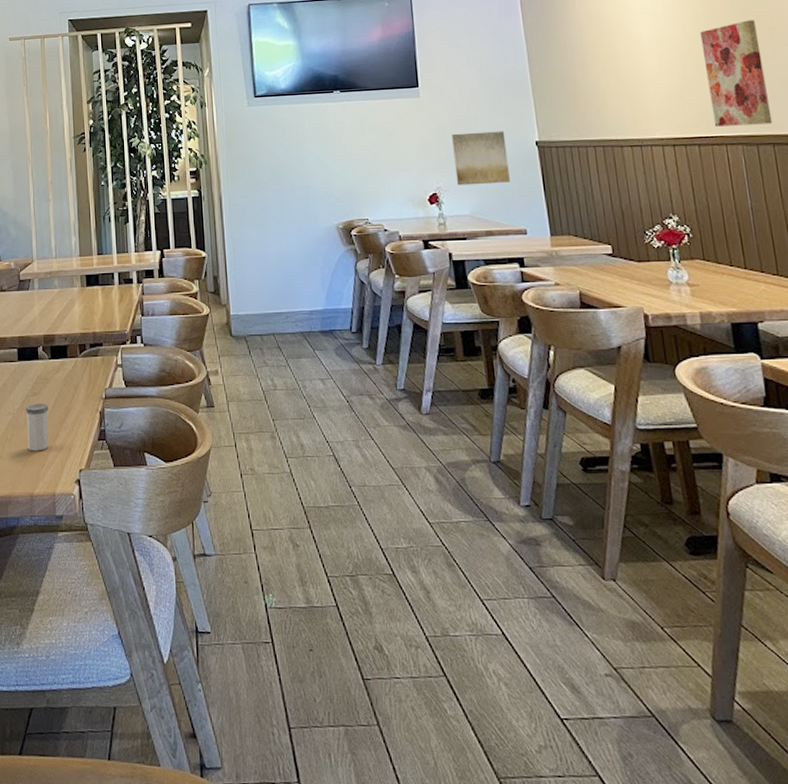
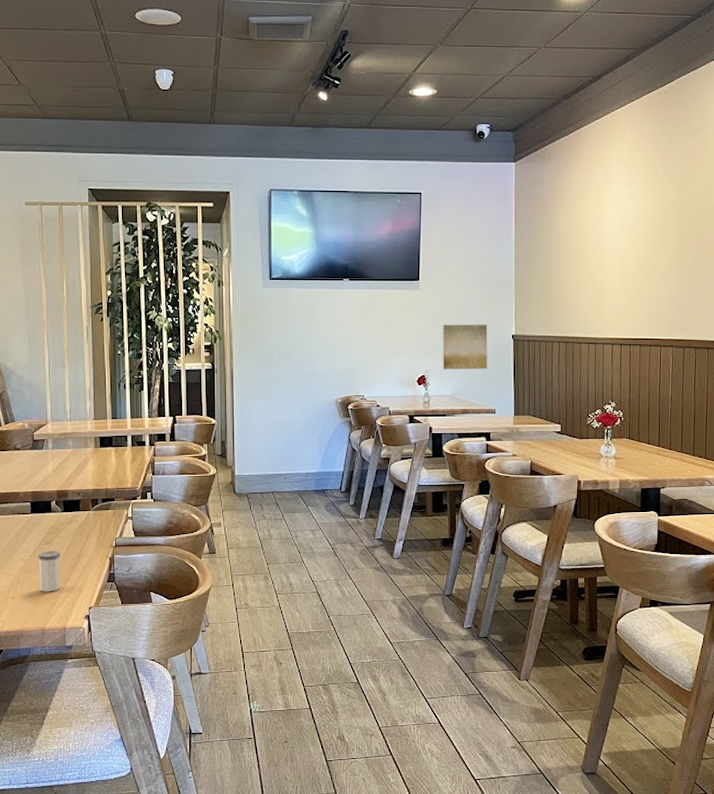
wall art: present [700,20,773,127] -> none [654,242,700,331]

